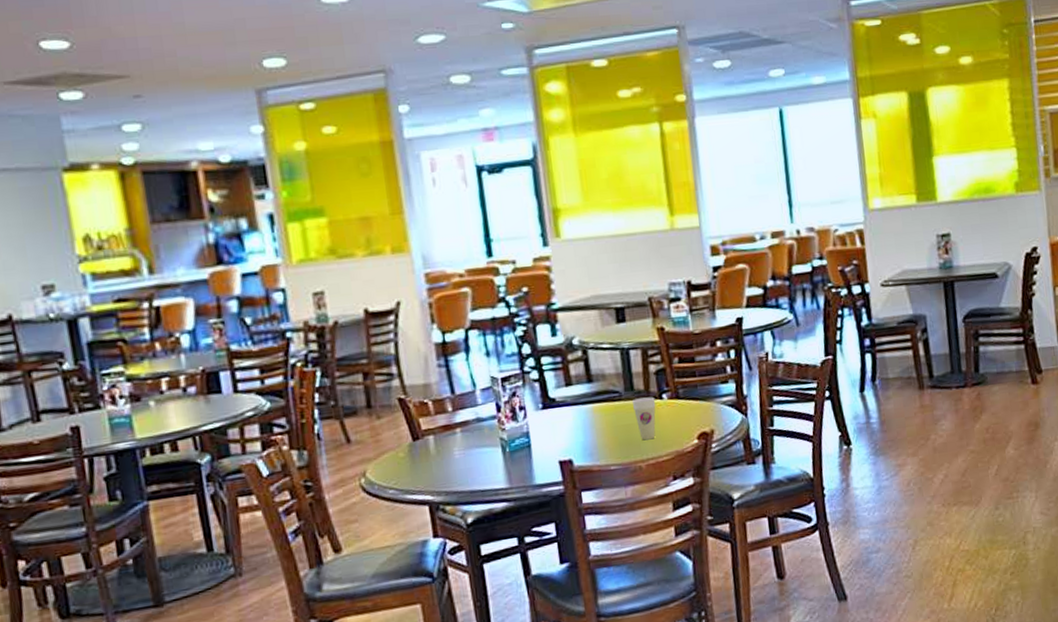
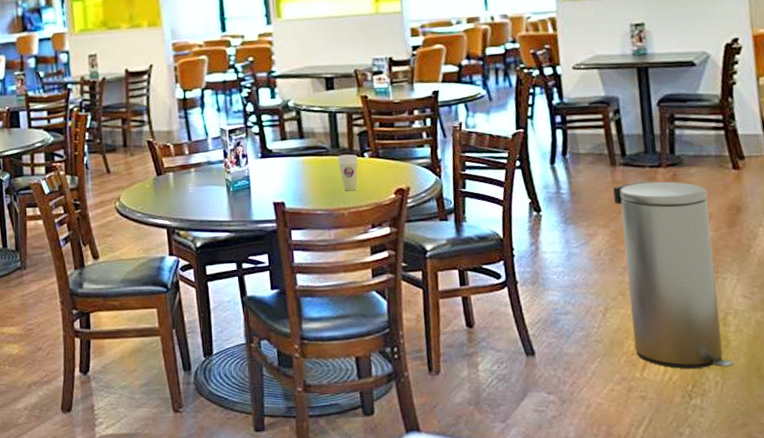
pedal bin: none [921,401,1032,594] -> present [613,181,734,369]

